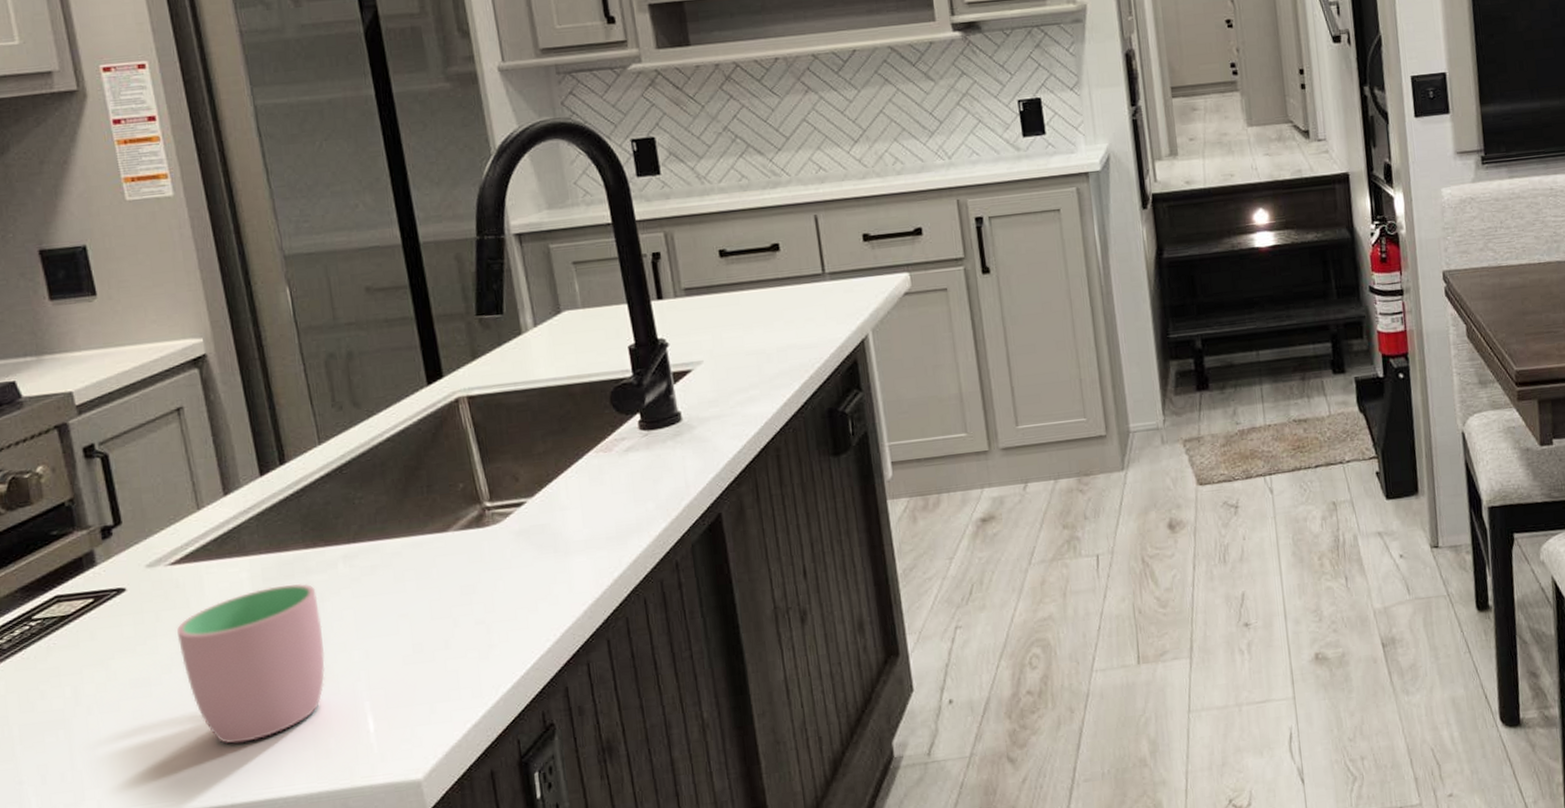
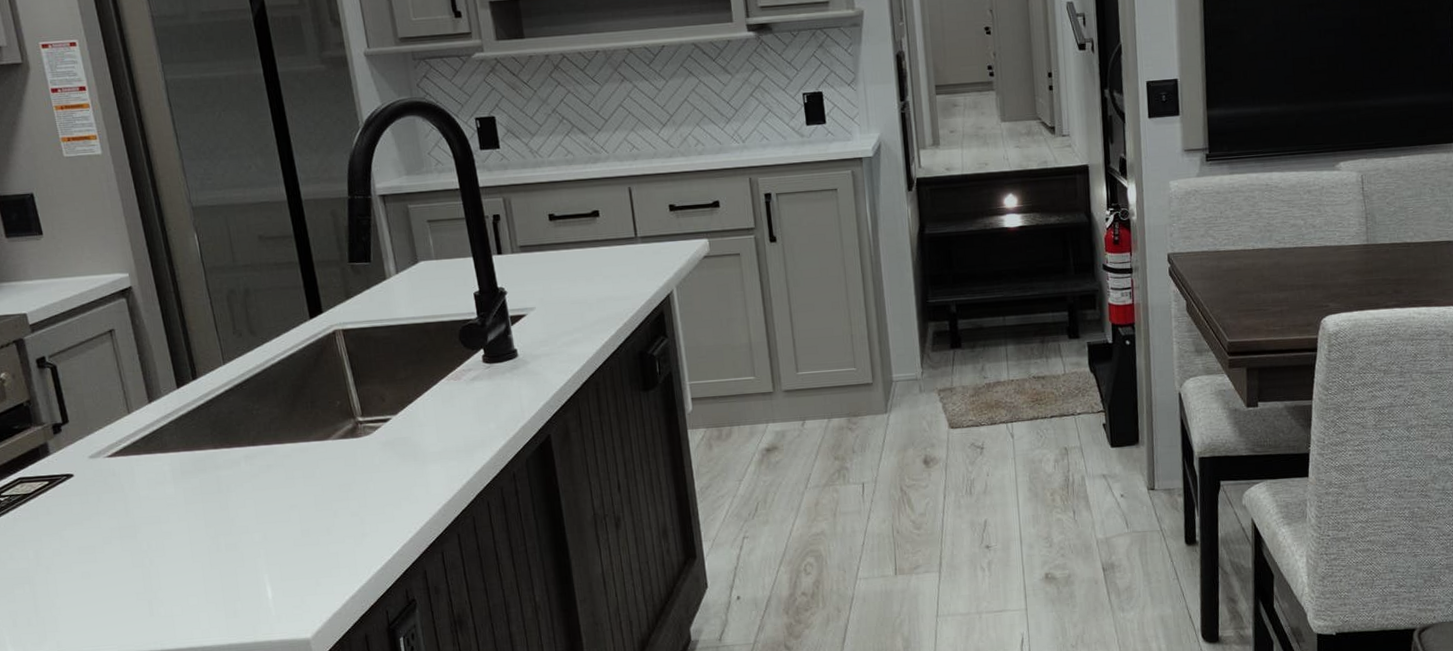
cup: present [177,583,325,744] -> none [115,477,232,602]

